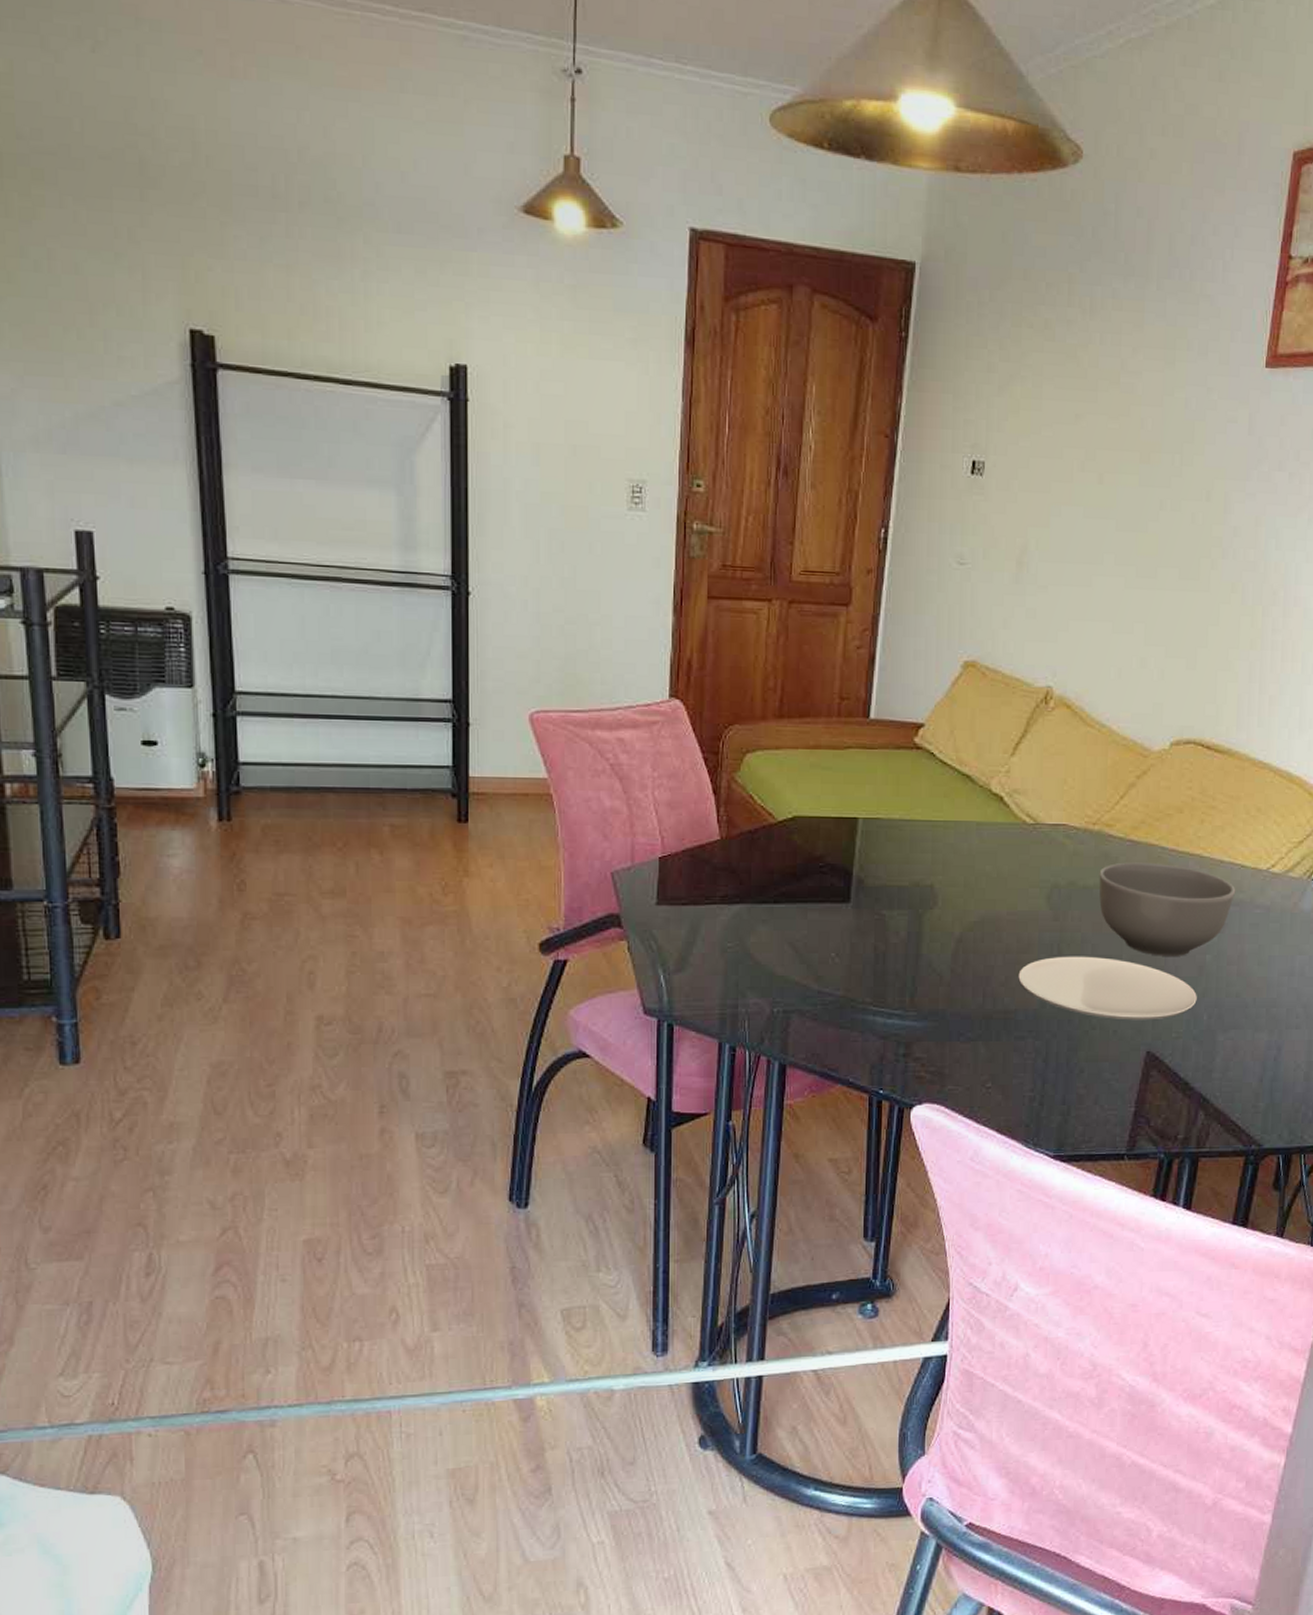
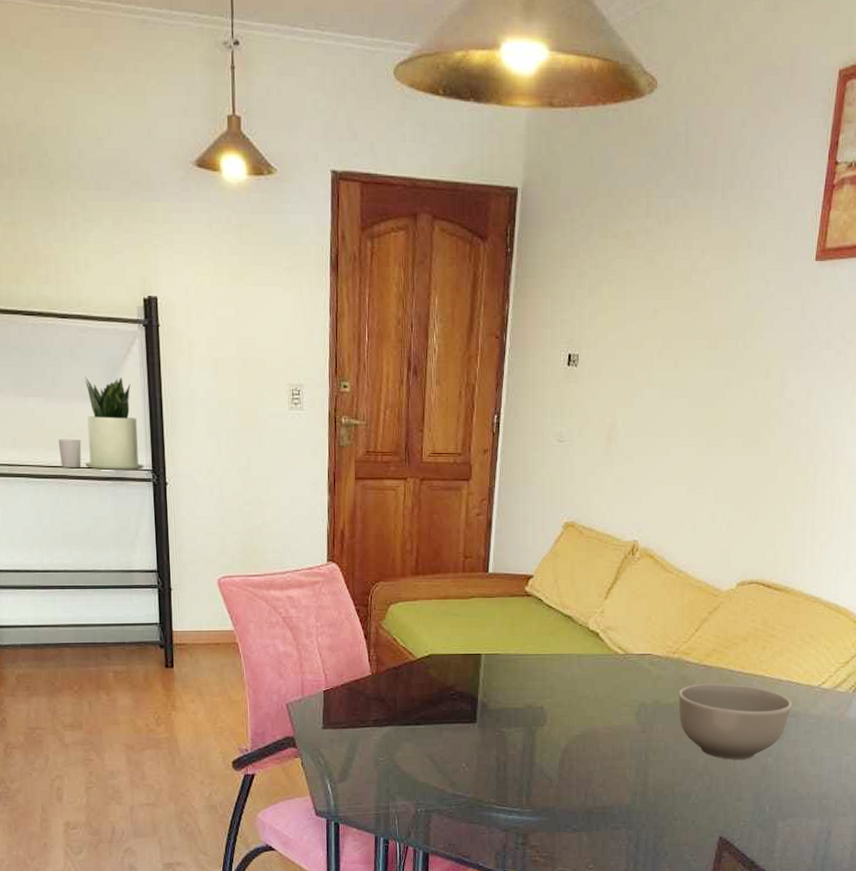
candle holder: none [332,532,362,568] -> present [58,439,82,467]
planter: none [364,458,442,576] -> present [84,377,145,471]
plate: present [1018,956,1197,1021] -> none [613,761,761,812]

